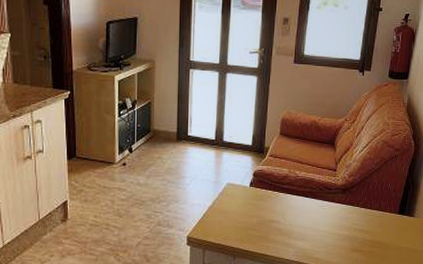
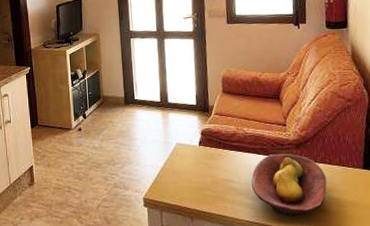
fruit bowl: none [295,198,365,255] -> present [251,154,327,216]

